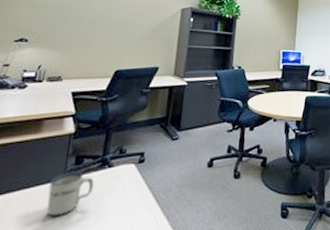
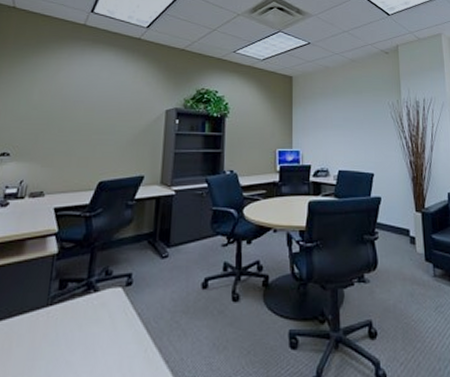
mug: present [47,171,94,217] -> none [30,297,79,351]

